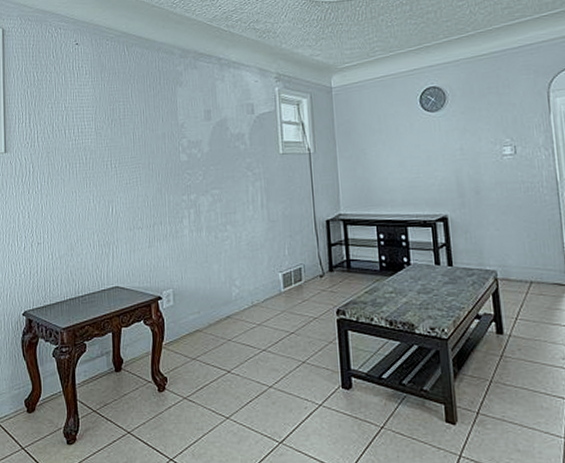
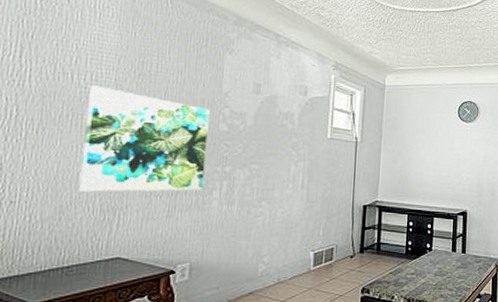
wall art: none [78,136,175,230] -> present [79,85,210,192]

